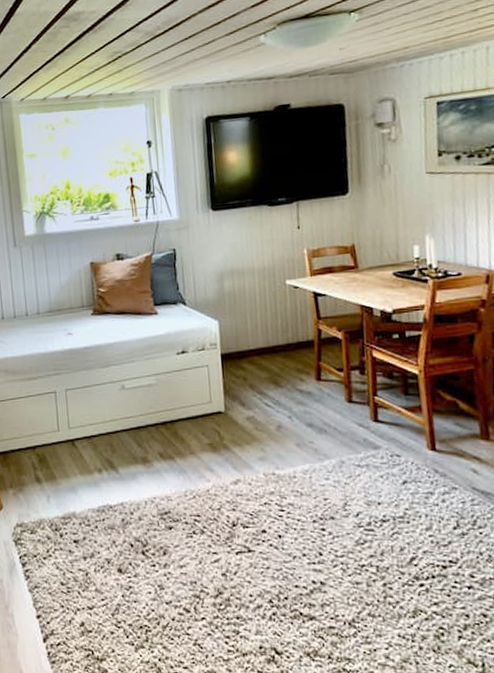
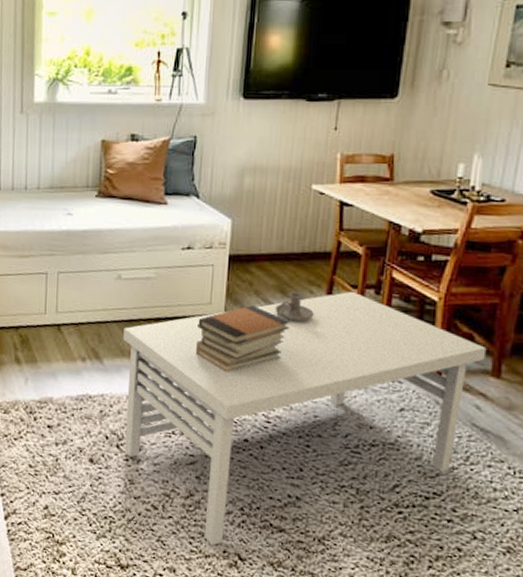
coffee table: none [133,374,472,642] -> present [123,291,487,545]
book stack: none [201,399,288,467] -> present [196,305,291,373]
candle holder: none [270,381,308,409] -> present [275,292,314,321]

